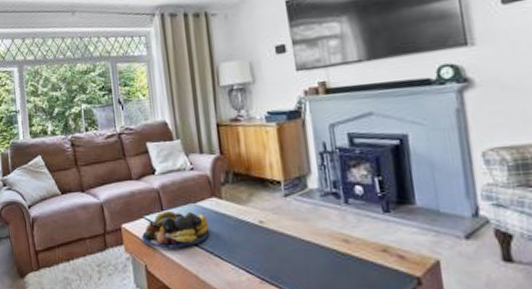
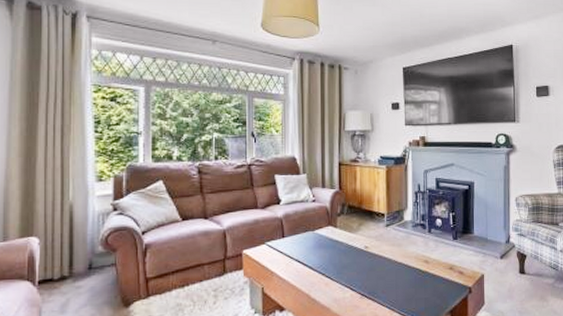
fruit bowl: present [141,210,210,249] -> none [261,237,324,272]

